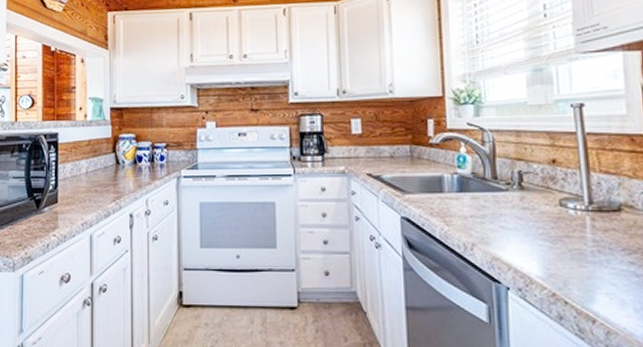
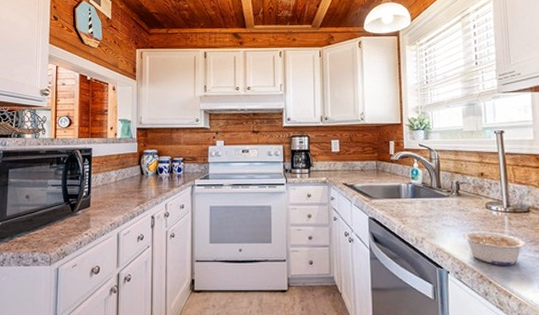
legume: none [527,236,618,281] -> present [462,231,527,265]

